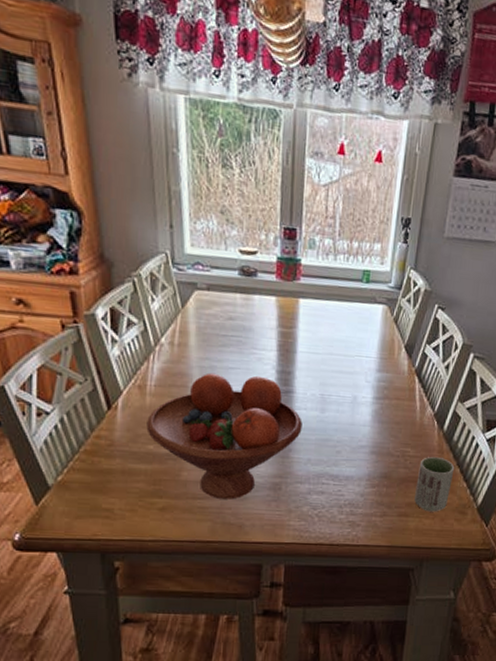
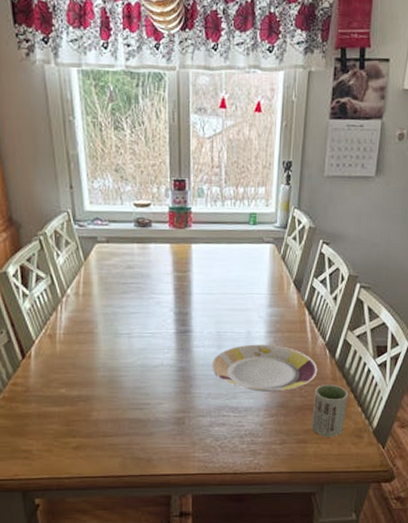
fruit bowl: present [146,373,302,500] -> none [58,318,201,435]
plate: none [314,409,425,461] -> present [212,344,318,392]

